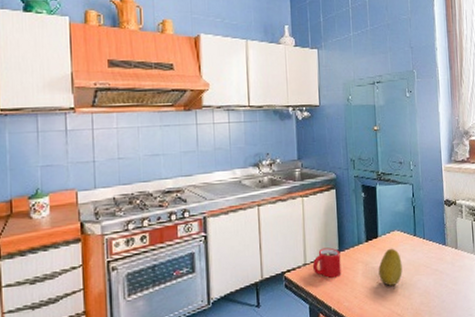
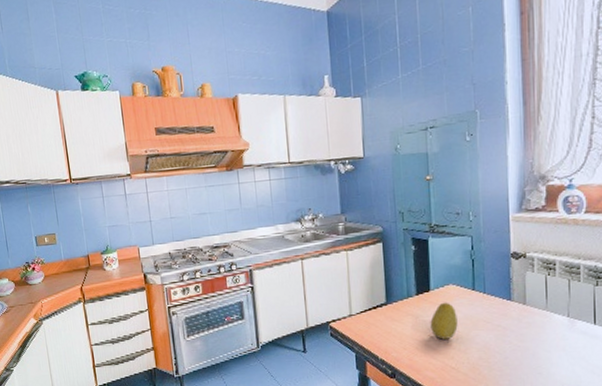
mug: present [312,247,342,278] -> none [358,300,389,329]

